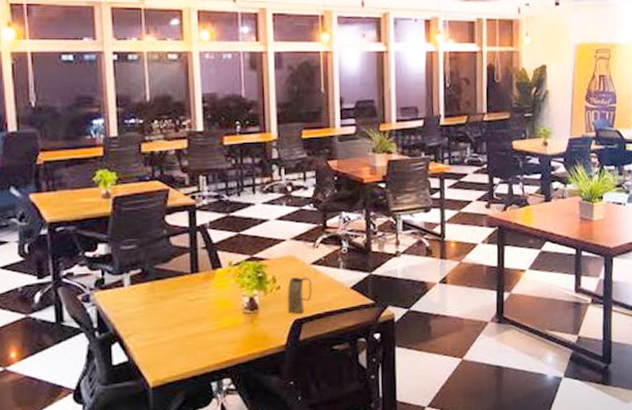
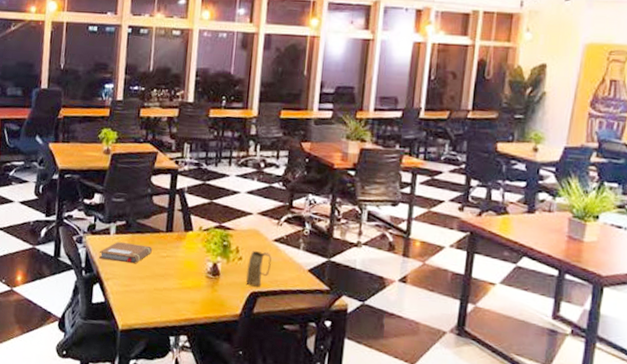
notebook: none [113,291,177,316] -> present [99,242,152,264]

